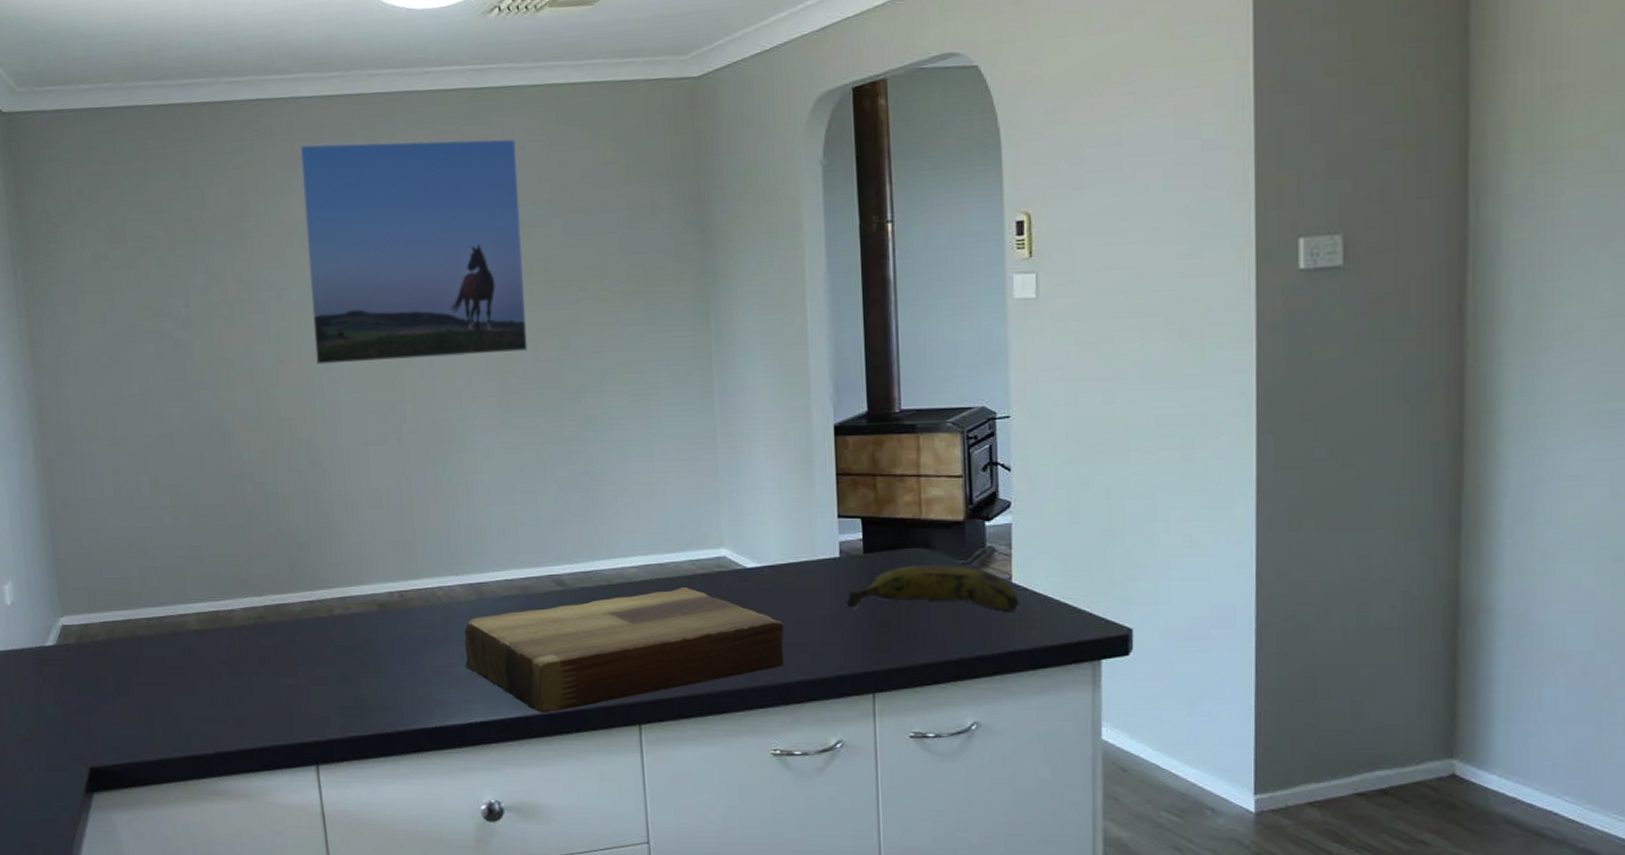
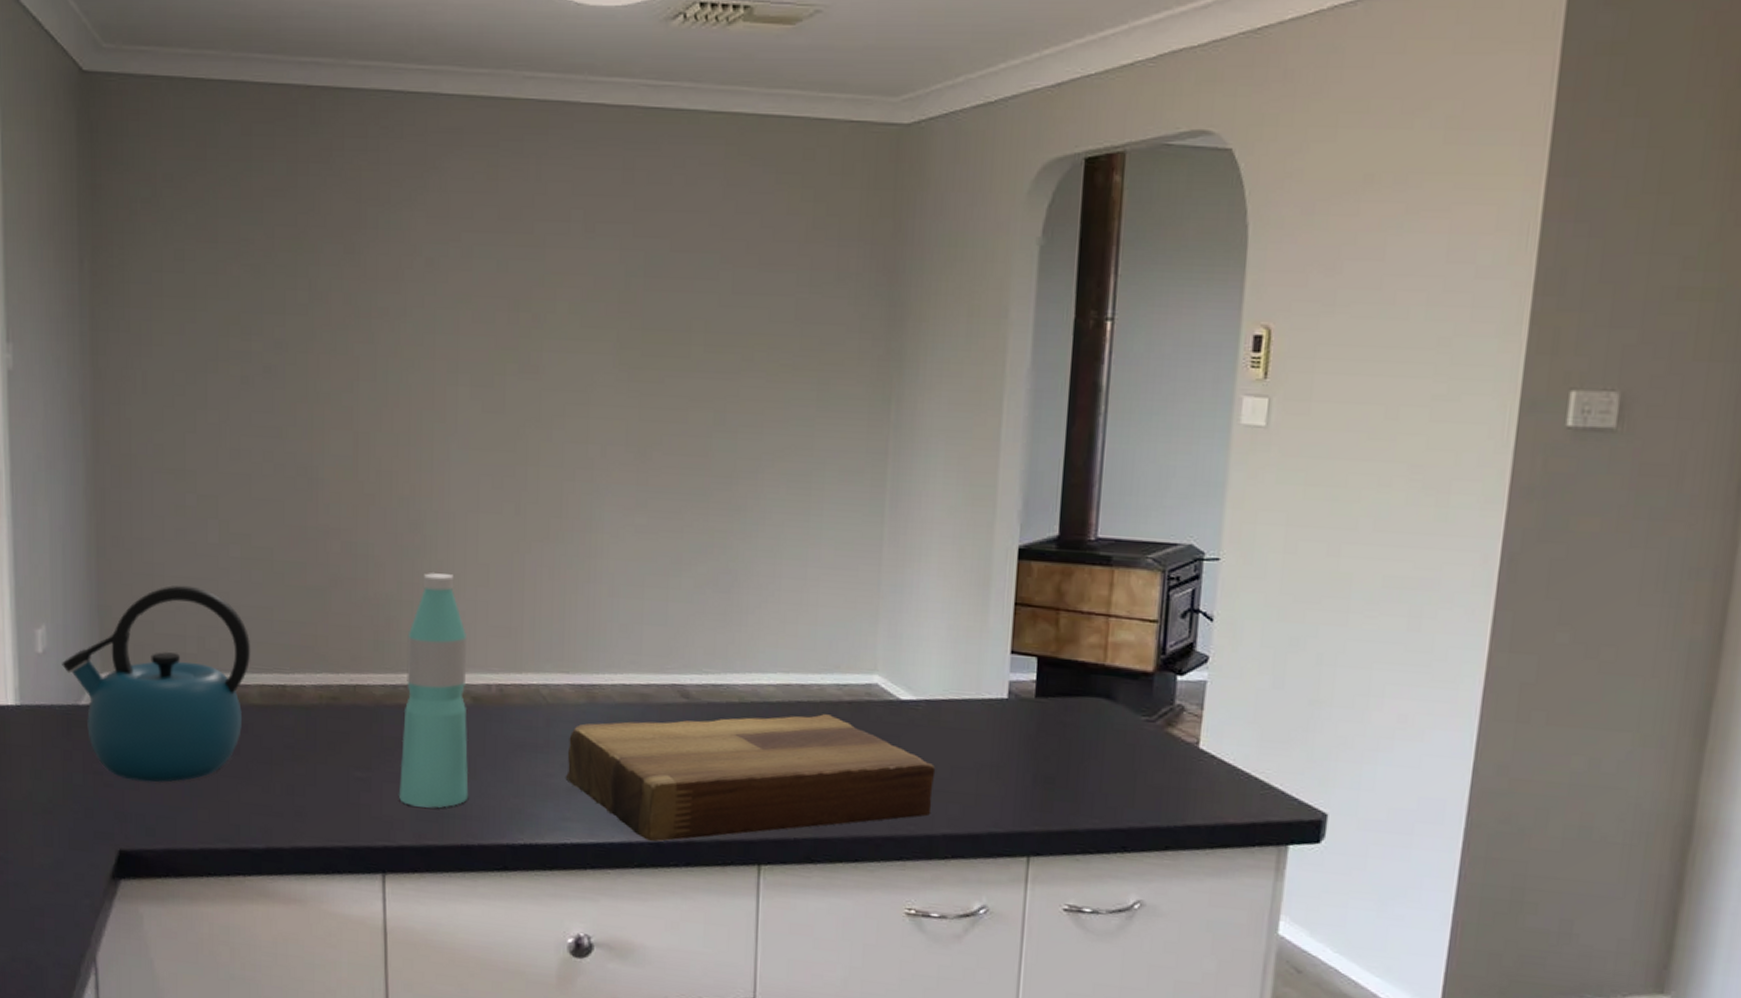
kettle: none [28,534,187,706] -> present [62,585,251,783]
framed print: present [298,139,527,365] -> none [427,150,687,424]
water bottle: none [317,501,384,704] -> present [398,573,469,808]
banana: present [846,564,1019,611] -> none [1009,715,1205,780]

